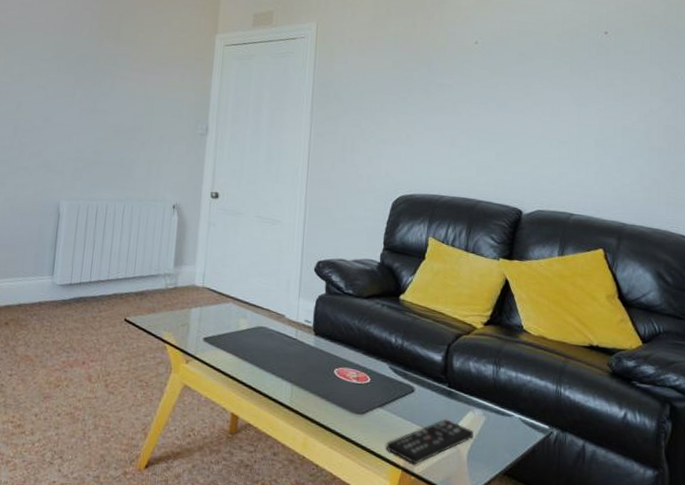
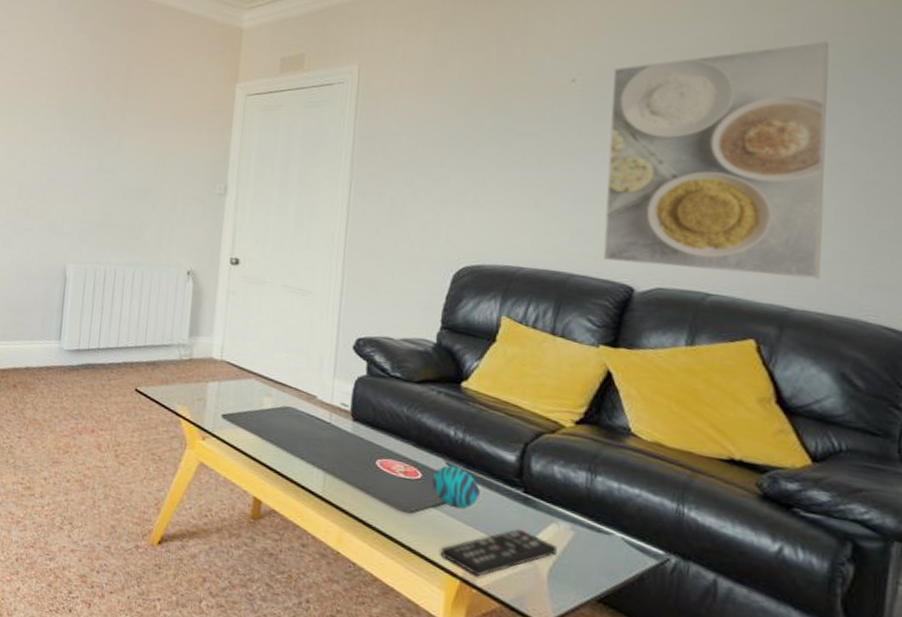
decorative ball: none [378,368,415,406] -> present [432,465,480,509]
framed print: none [500,20,643,200] -> present [602,41,830,279]

